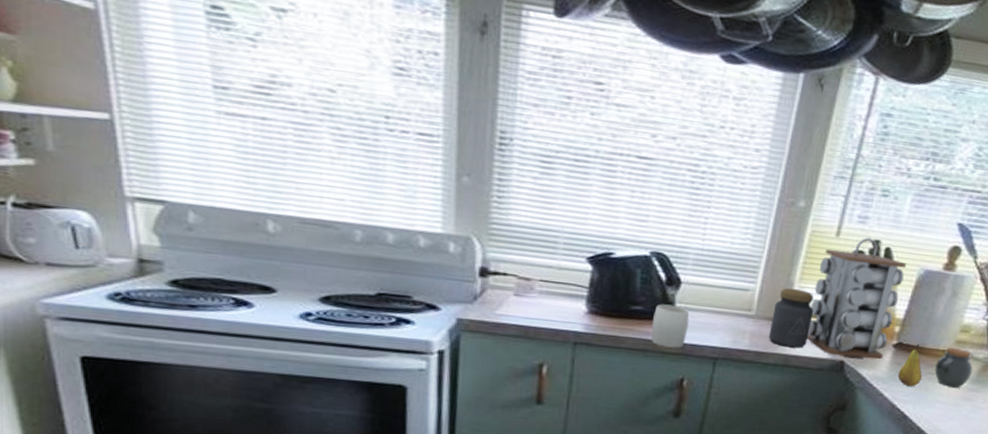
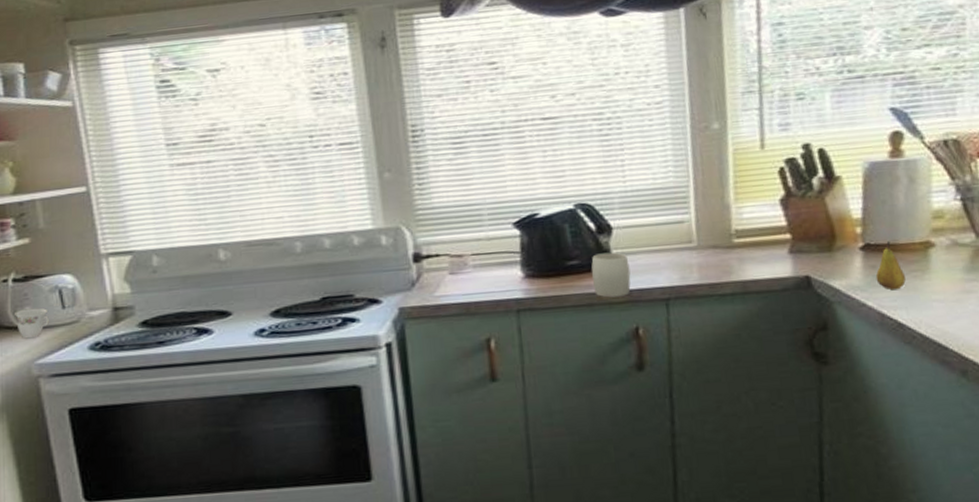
teacup: none [15,239,58,275] -> present [15,308,49,339]
jar: present [768,288,814,348] -> none [716,210,762,273]
spice rack: present [806,238,907,360] -> none [752,143,852,272]
jar: present [934,347,973,388] -> none [916,237,964,282]

